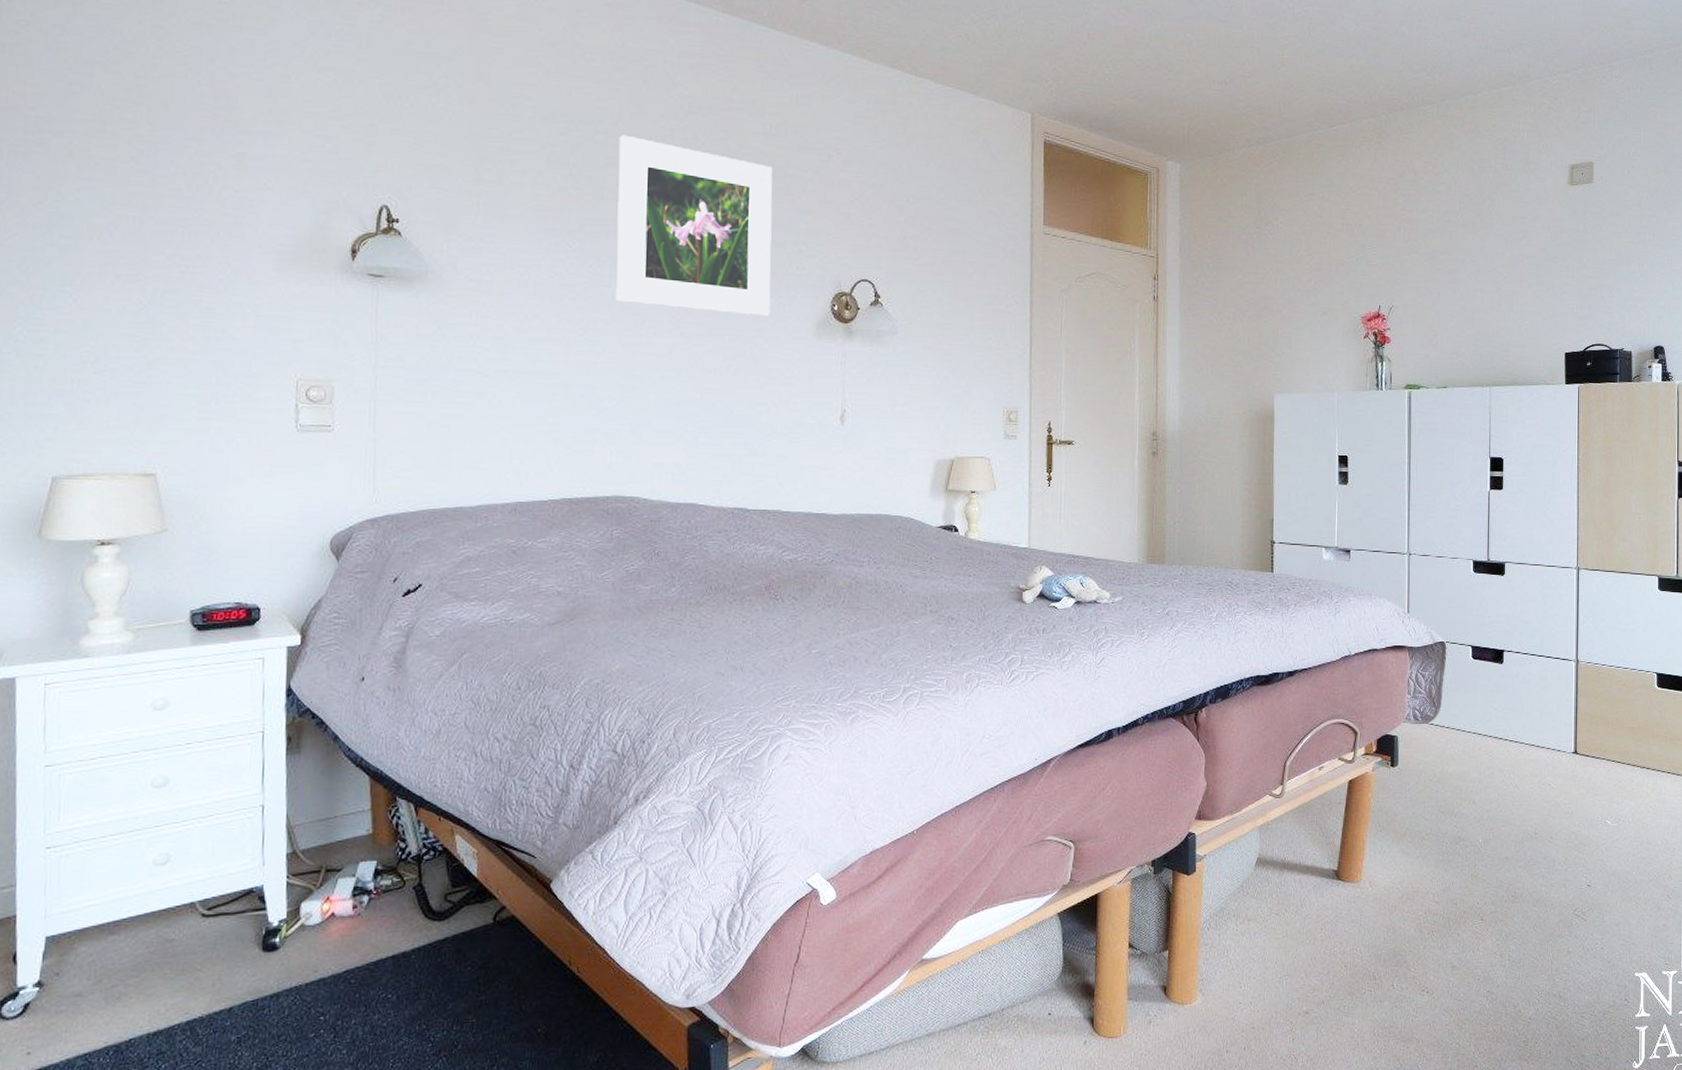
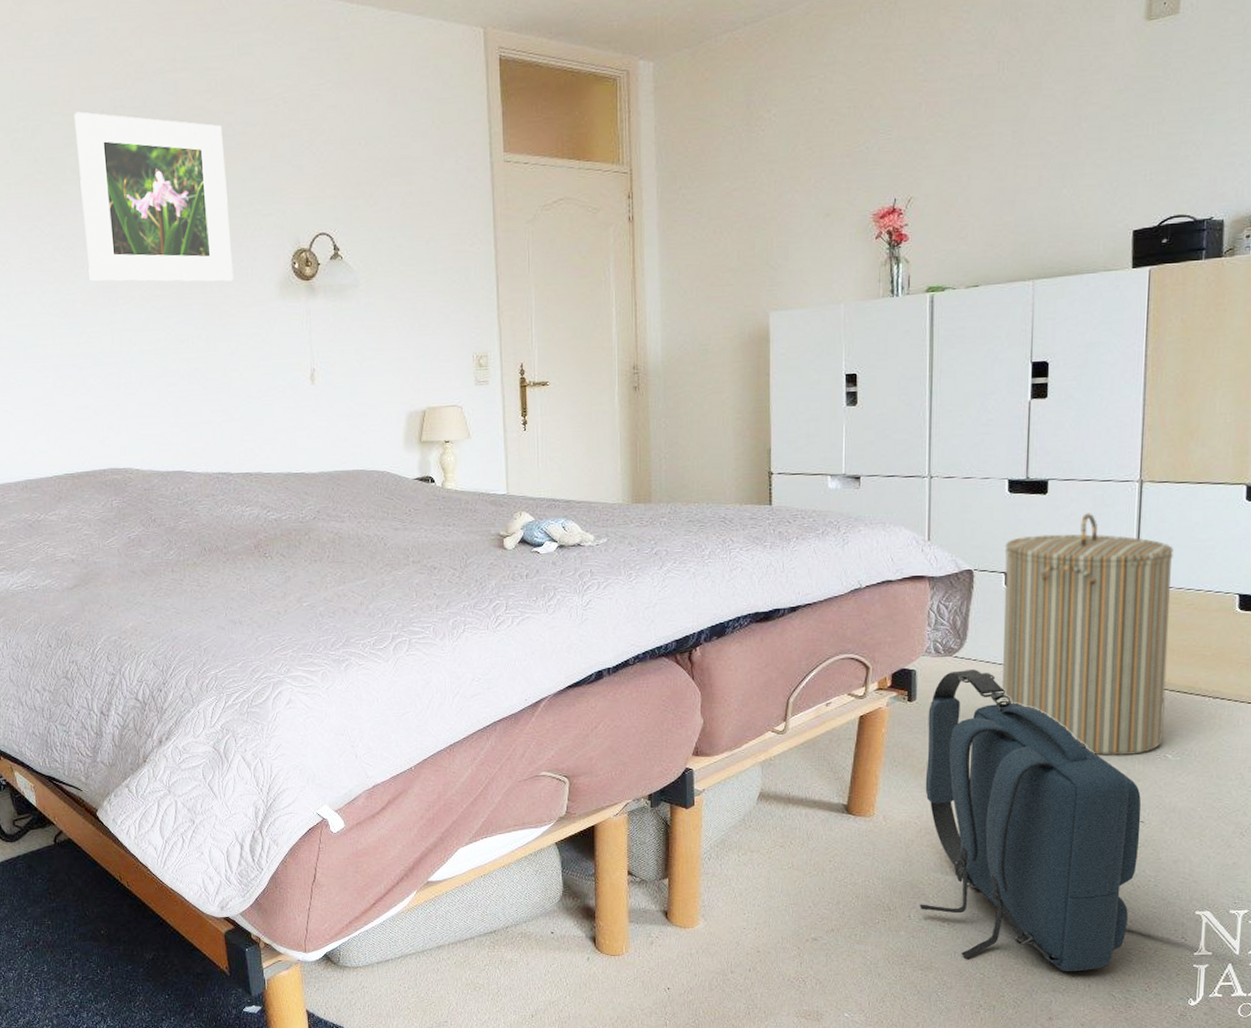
backpack: none [1402,737,1588,1039] -> present [919,669,1142,972]
laundry hamper: none [1470,594,1605,821] -> present [1001,513,1173,756]

